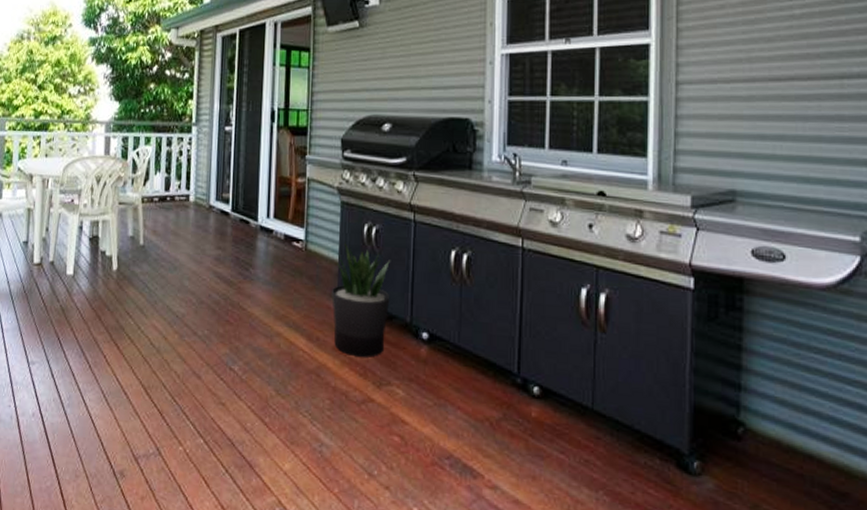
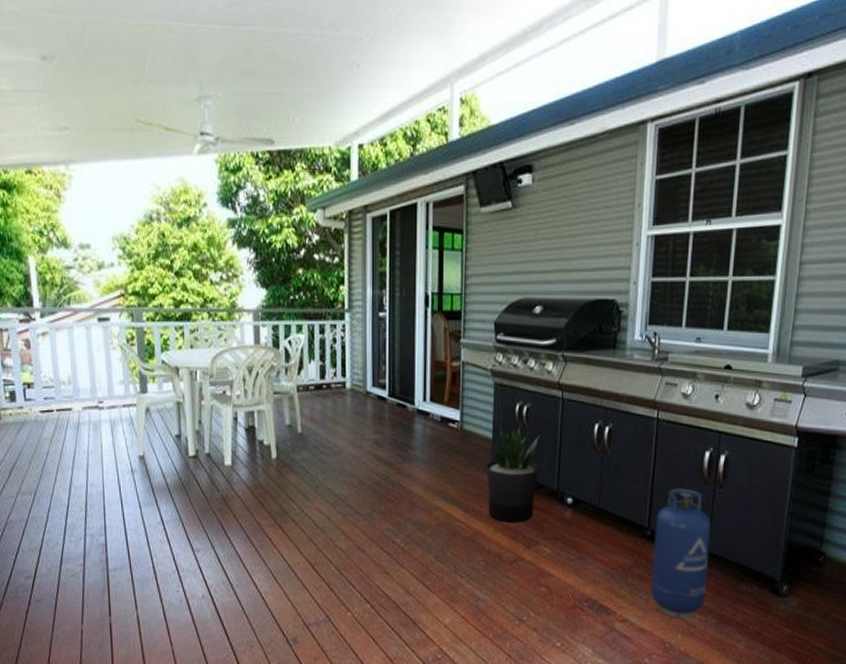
gas cylinder: none [524,329,595,493] -> present [650,488,712,619]

